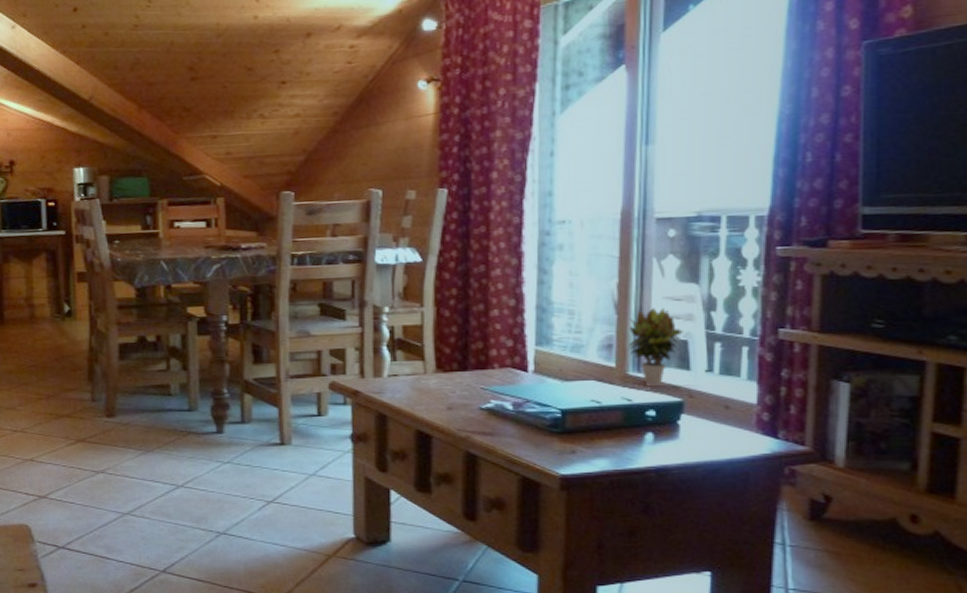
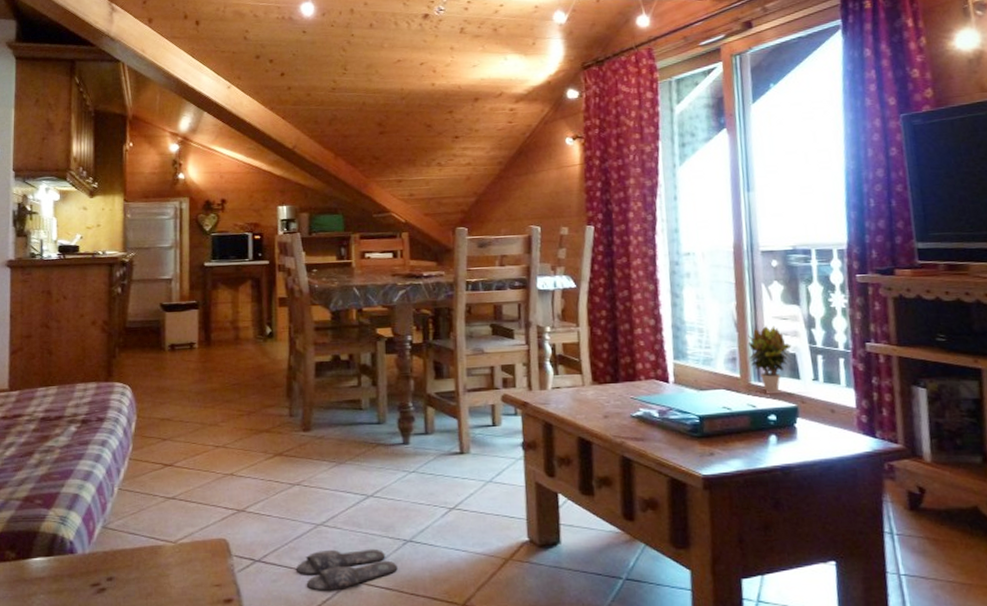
slippers: none [102,539,210,580] -> present [296,548,398,591]

